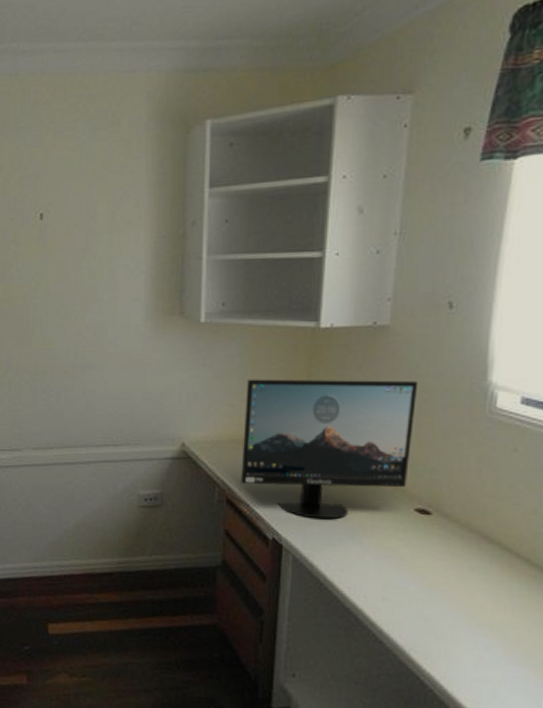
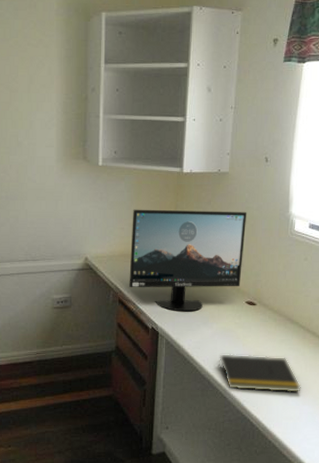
notepad: none [370,581,505,646] -> present [218,354,301,393]

